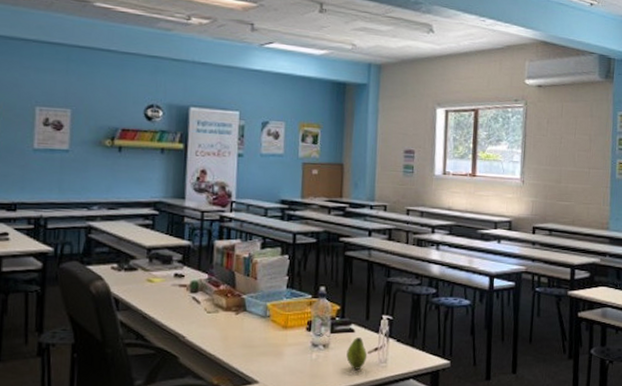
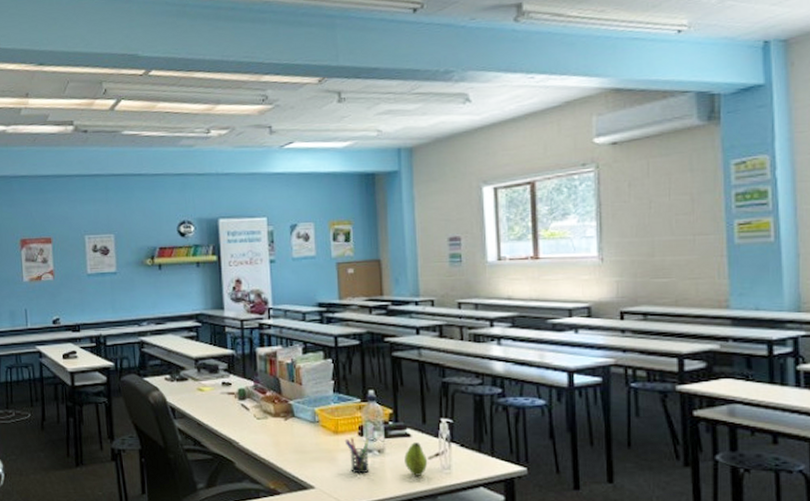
pen holder: none [292,332,316,368] -> present [344,437,370,474]

